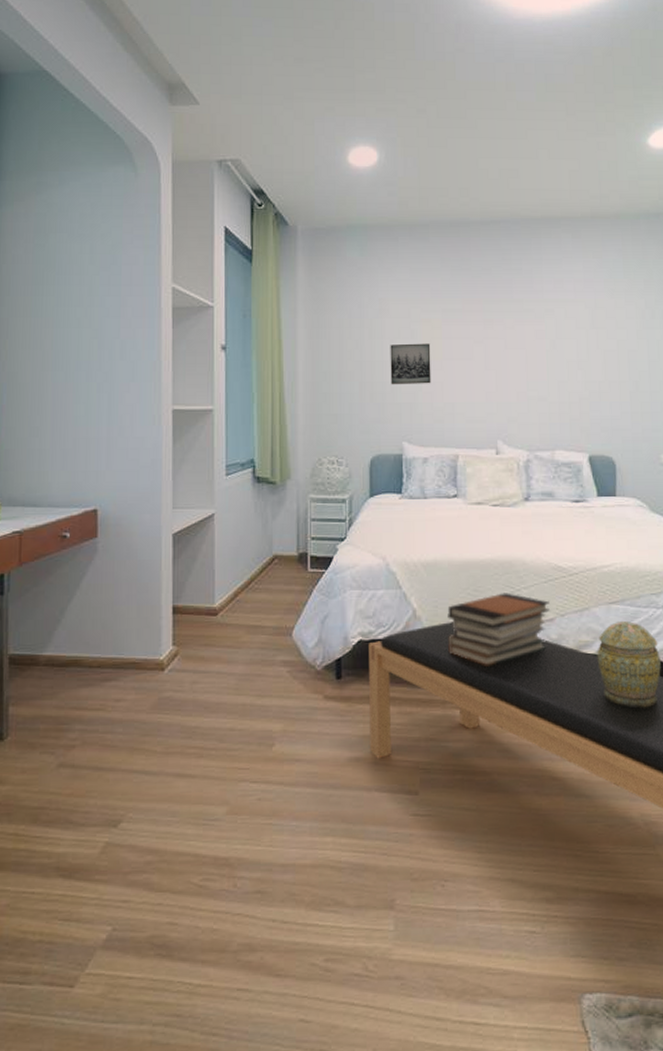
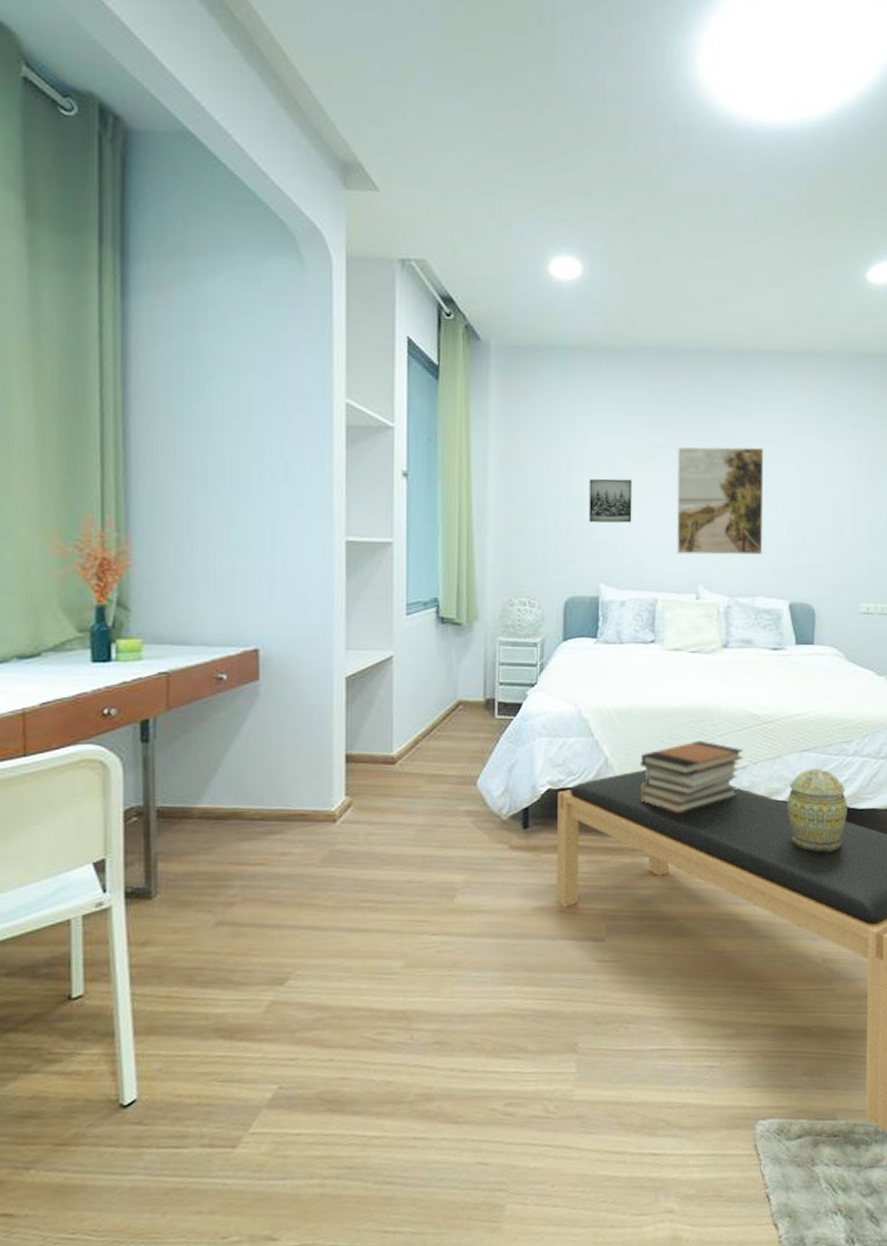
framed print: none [473,308,560,411] -> present [677,447,764,555]

